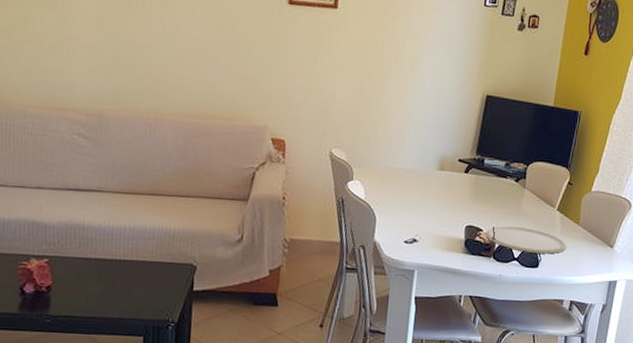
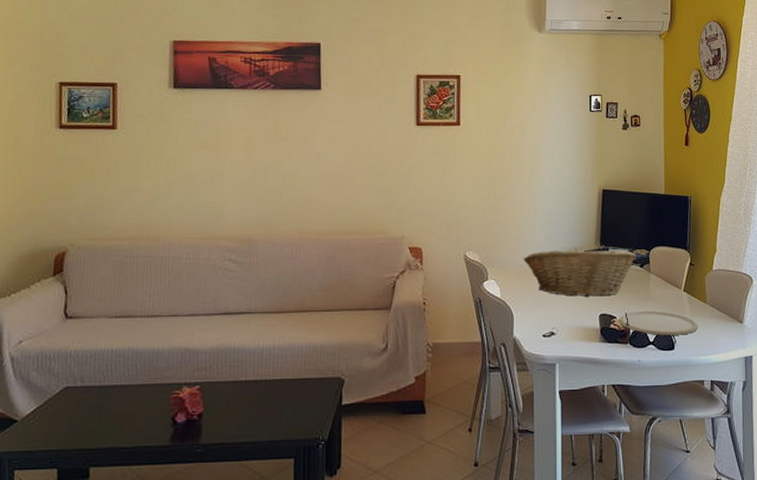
fruit basket: none [392,154,513,208] -> present [523,246,636,297]

